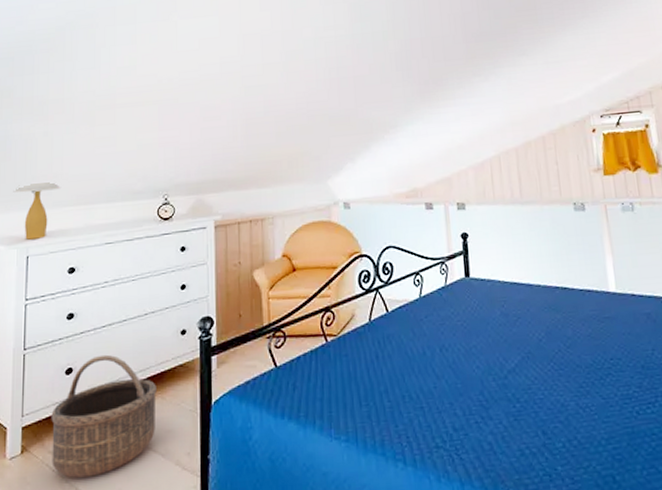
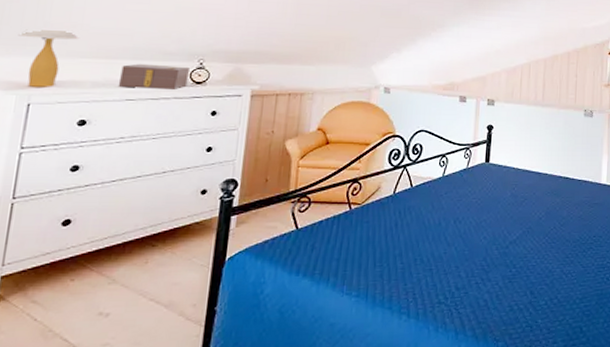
basket: present [51,354,156,478] -> none [34,208,167,327]
jewelry box: none [97,204,156,232] -> present [118,63,189,91]

